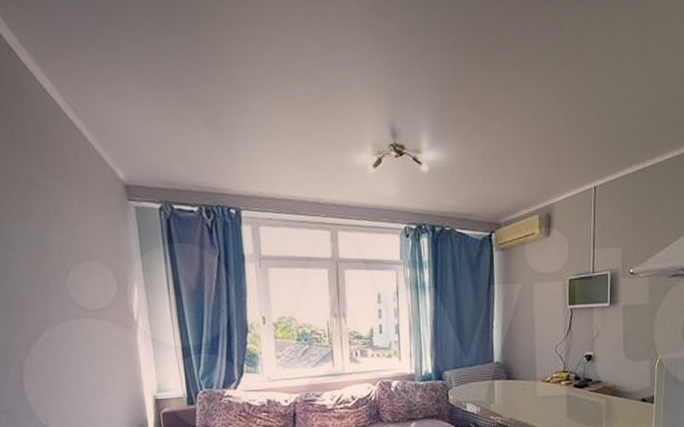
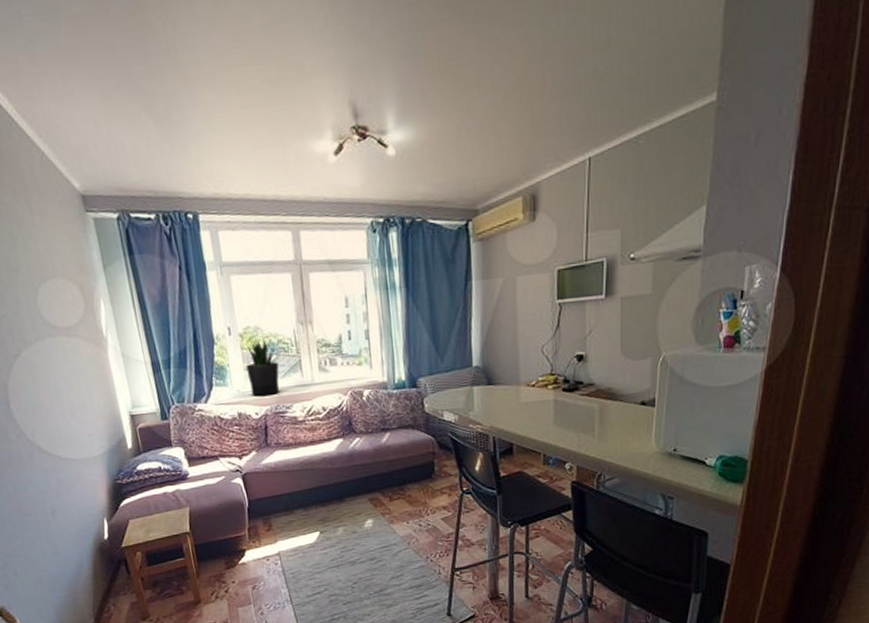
planter: none [278,328,311,385] -> present [245,338,280,397]

